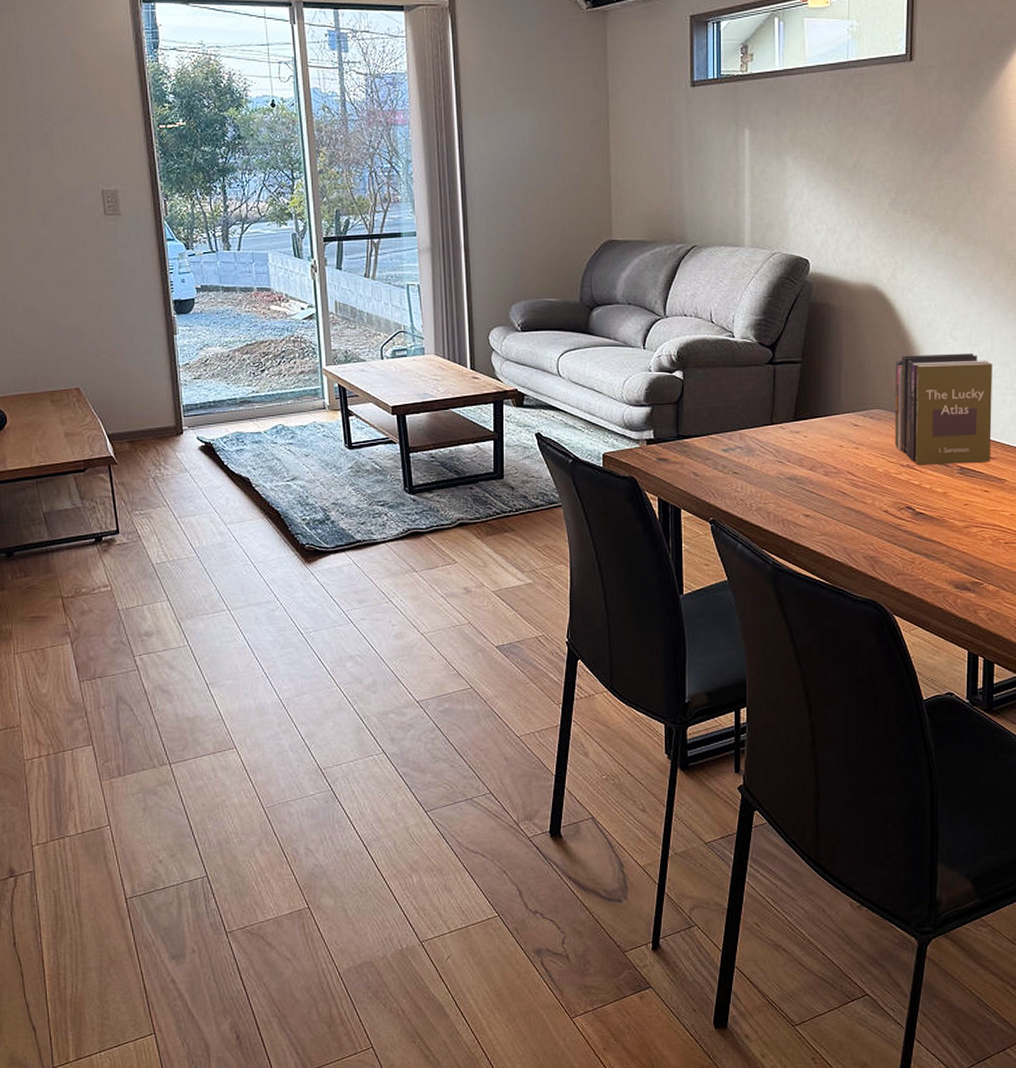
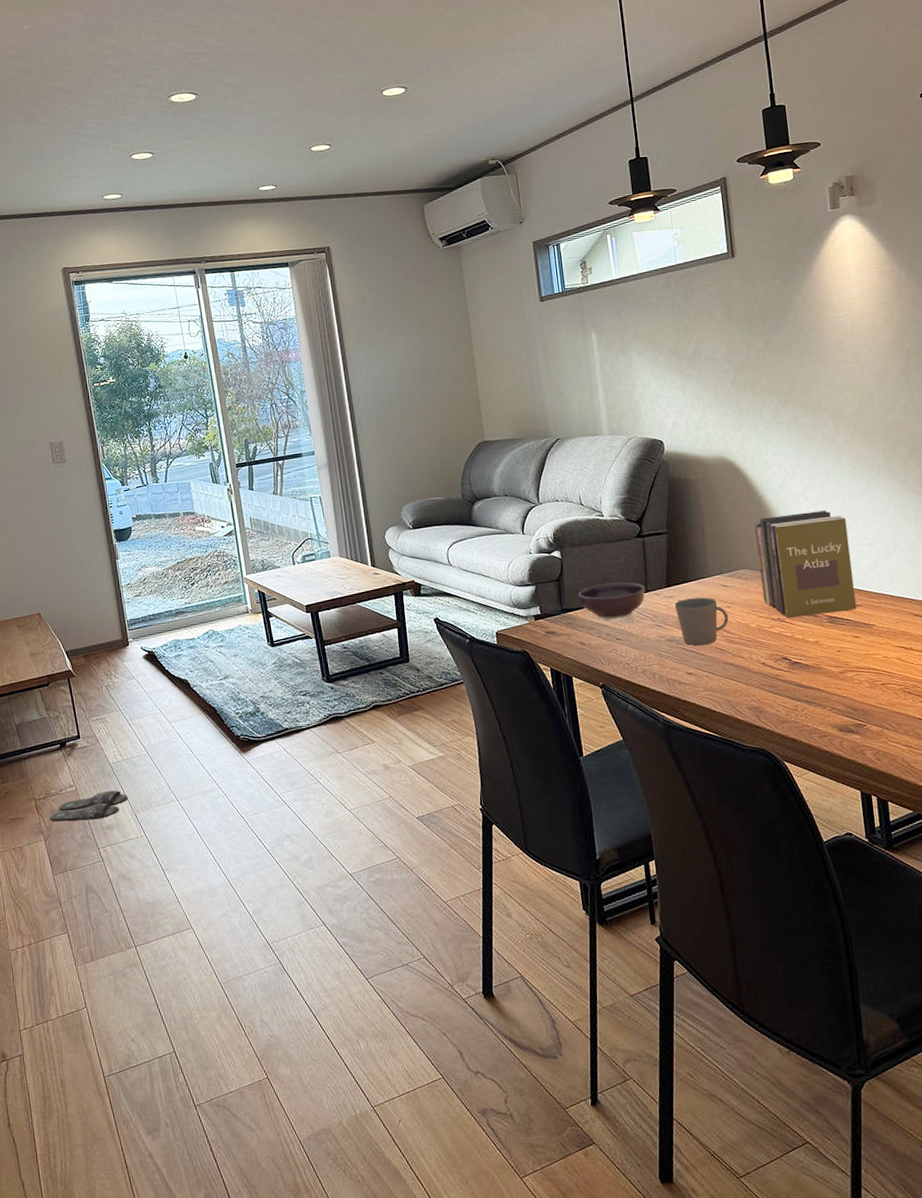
slippers: none [79,594,172,625] -> present [50,790,128,822]
bowl: none [698,412,770,450] -> present [578,582,645,619]
cup: none [799,435,856,487] -> present [674,597,729,646]

